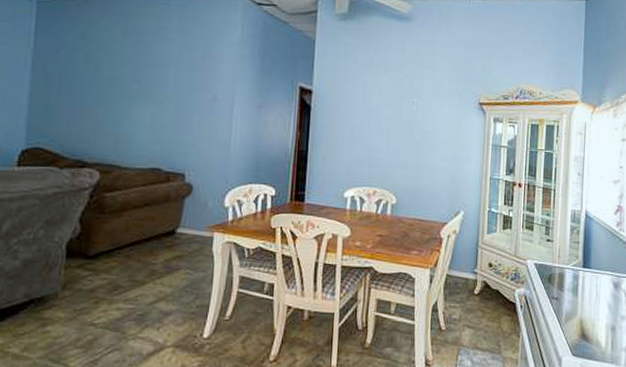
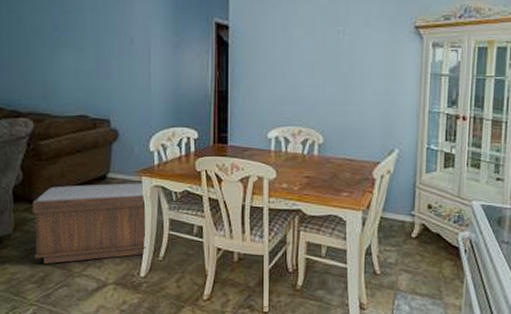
bench: none [84,238,214,325] -> present [32,183,147,264]

